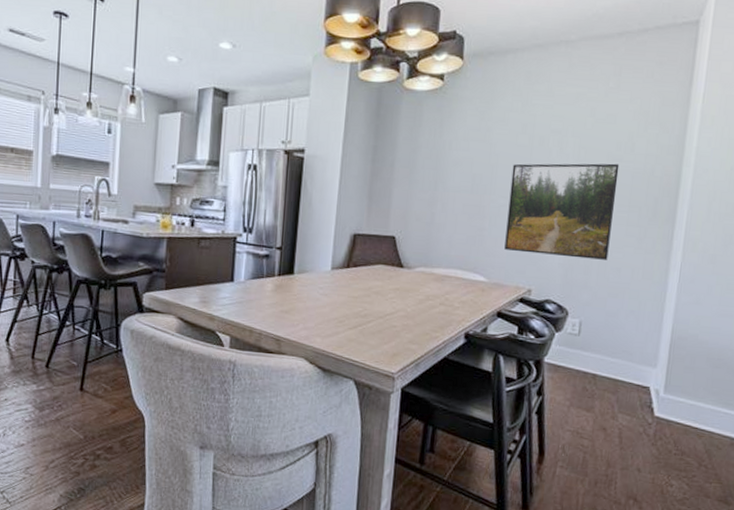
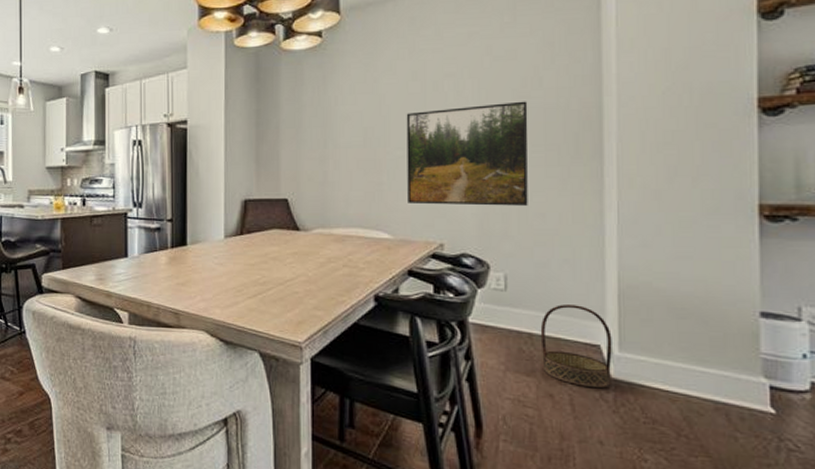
basket: none [601,350,660,424] -> present [540,305,612,389]

